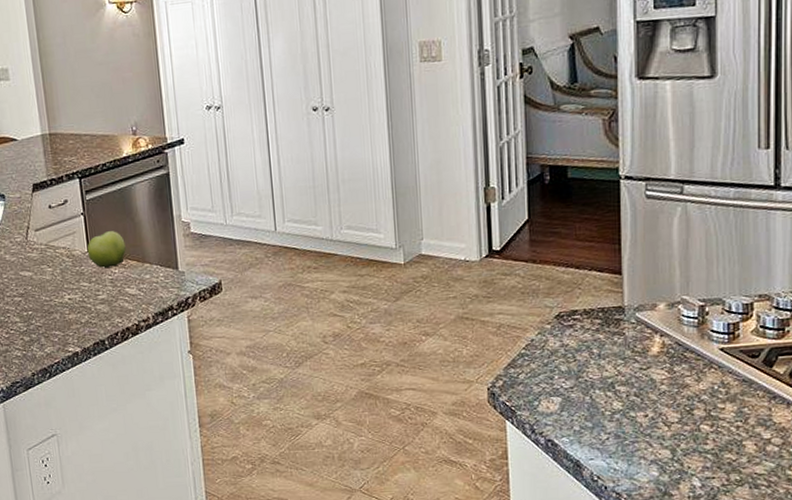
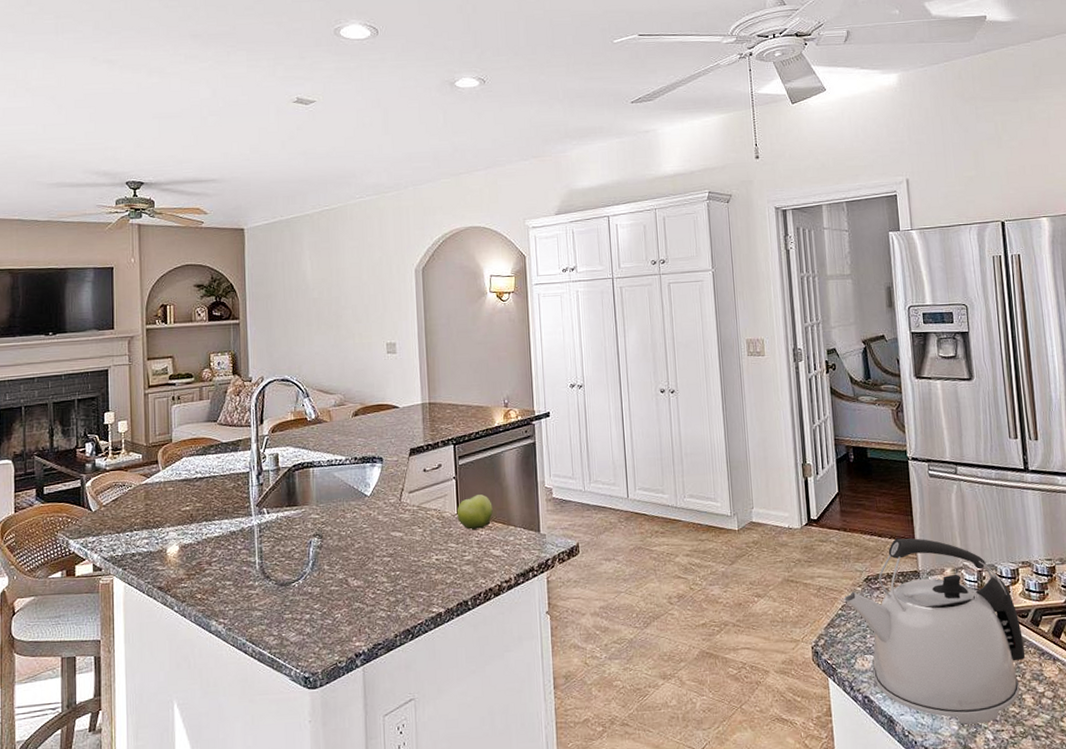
kettle: none [528,269,752,471] -> present [843,538,1026,725]

